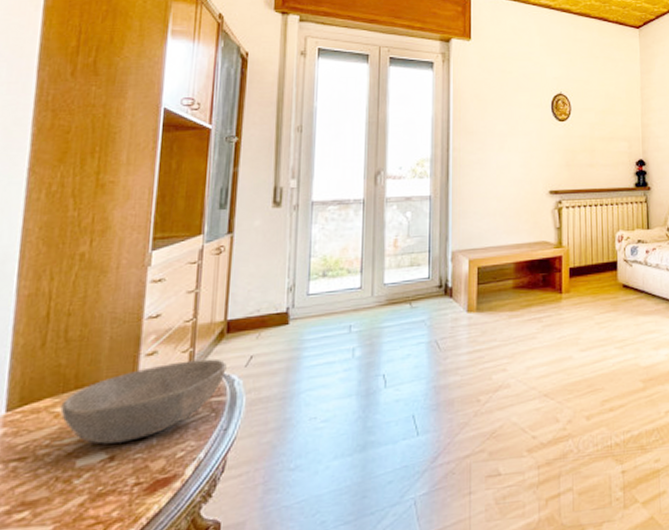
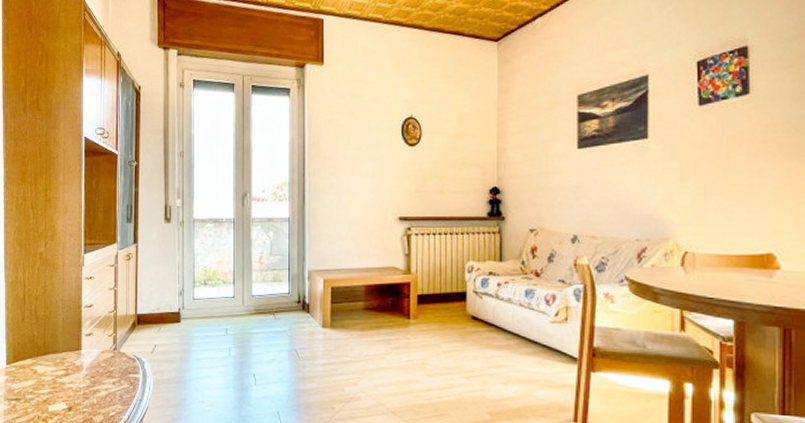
bowl: present [60,358,227,445] -> none [37,343,139,399]

